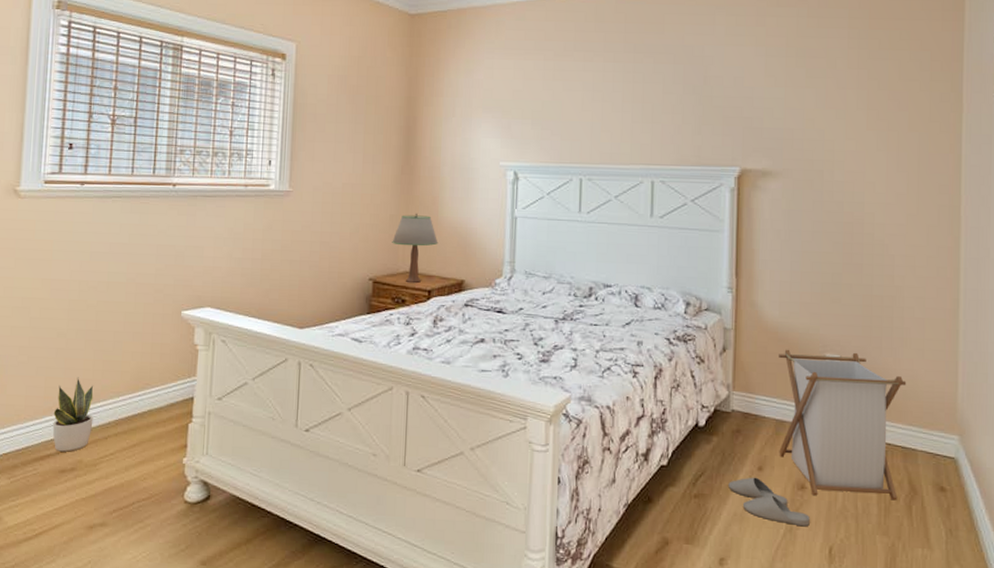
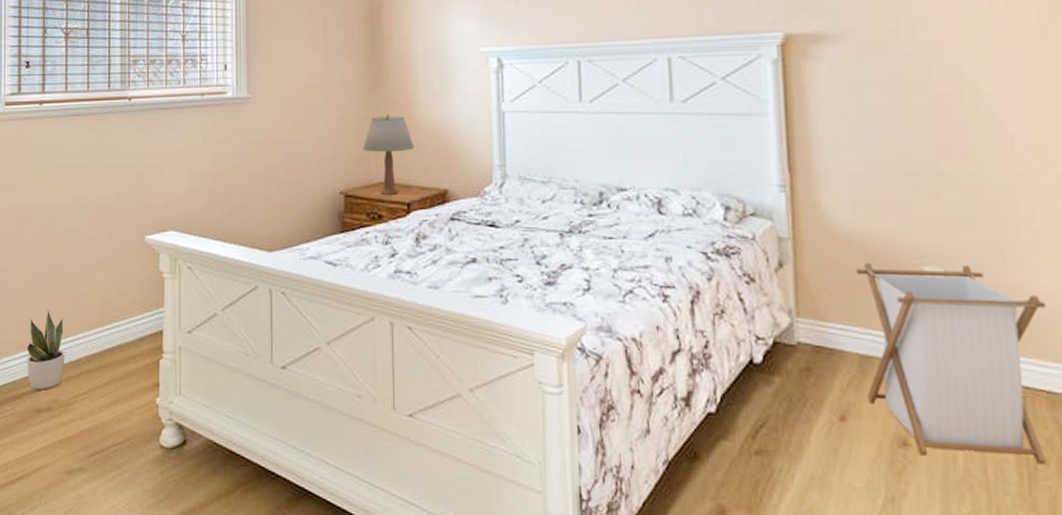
slippers: present [728,477,810,527] -> none [800,429,919,497]

